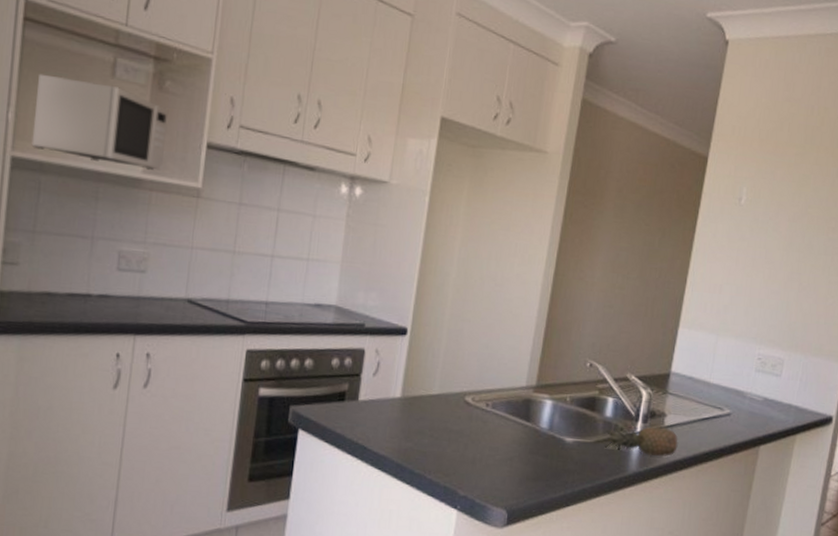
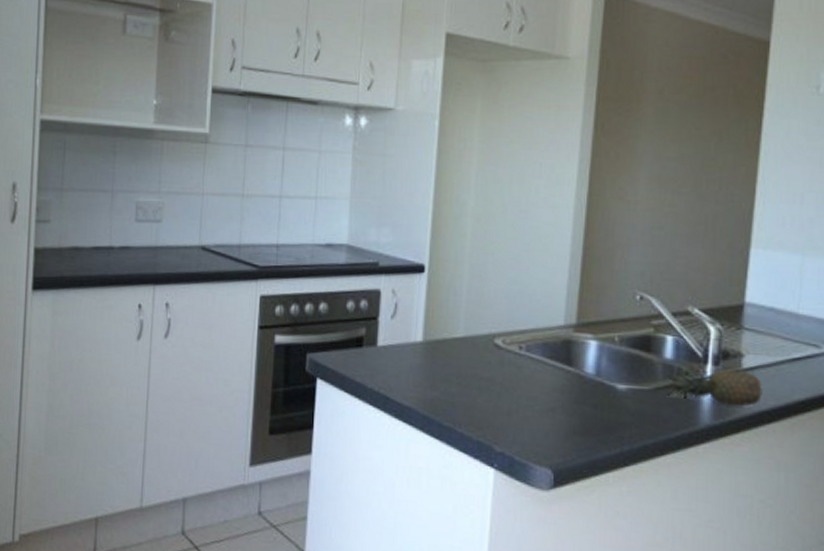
microwave: present [31,73,169,171] -> none [57,39,175,120]

